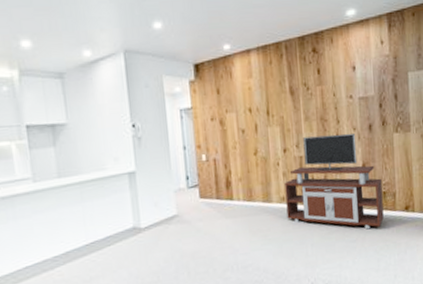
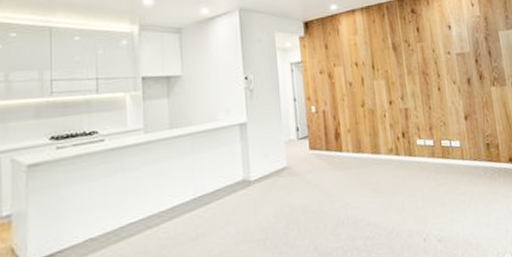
tv stand: present [285,133,384,230] -> none [392,86,490,182]

